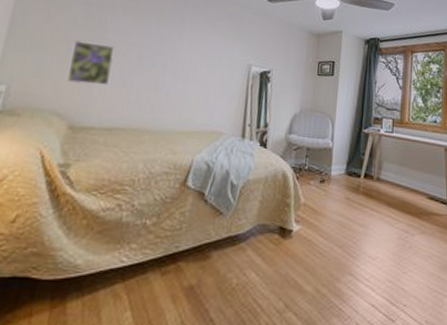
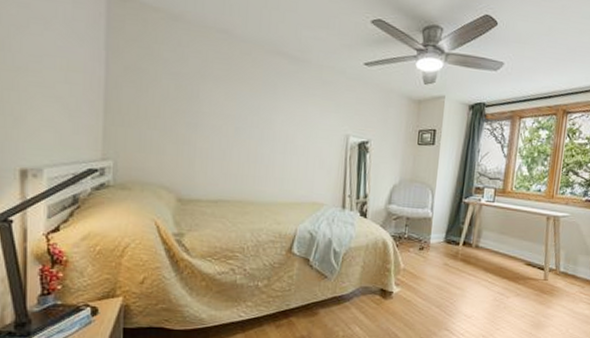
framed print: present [67,39,115,86] -> none [169,113,211,159]

